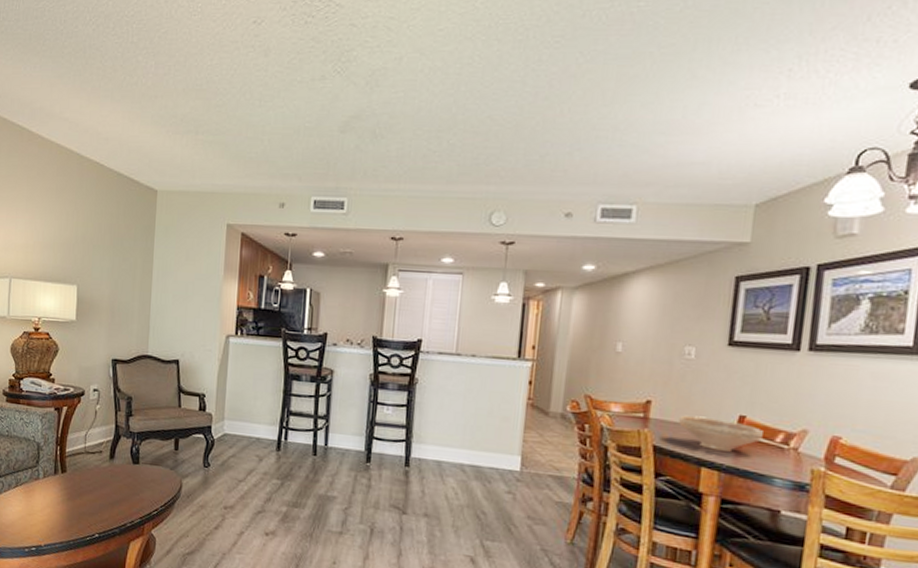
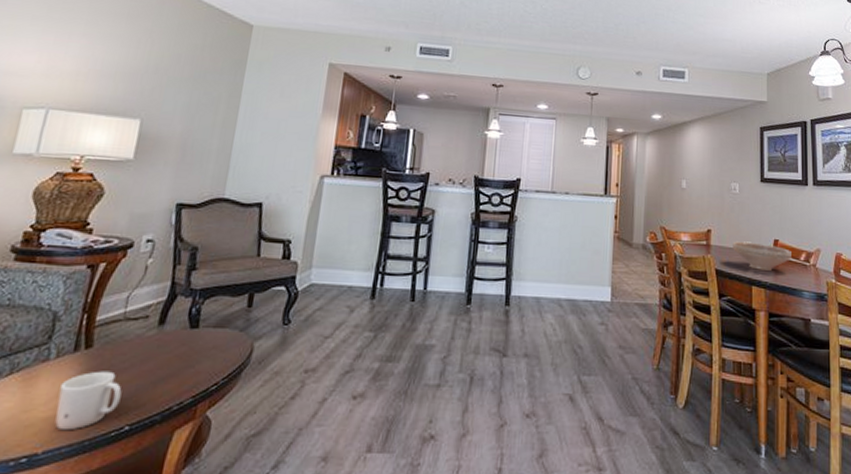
mug: none [48,490,90,532] -> present [54,371,122,431]

